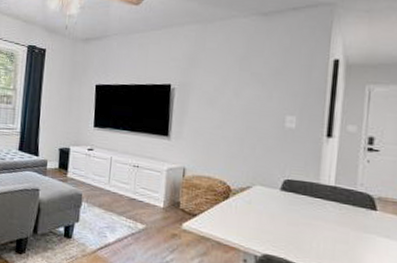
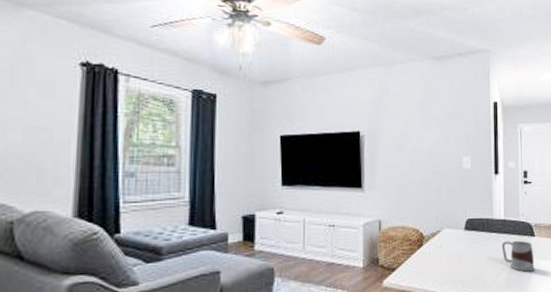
mug: none [327,209,374,248] -> present [501,240,536,272]

